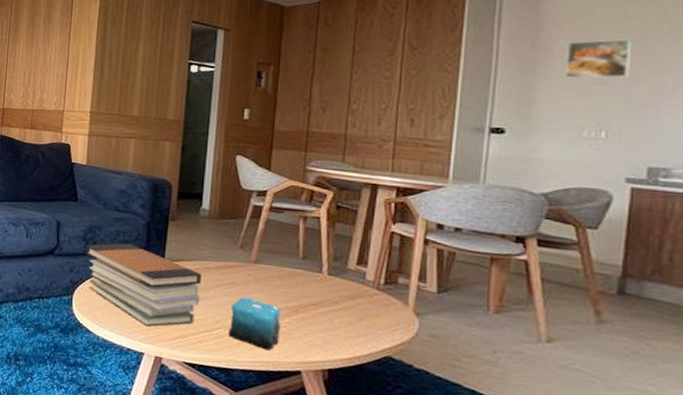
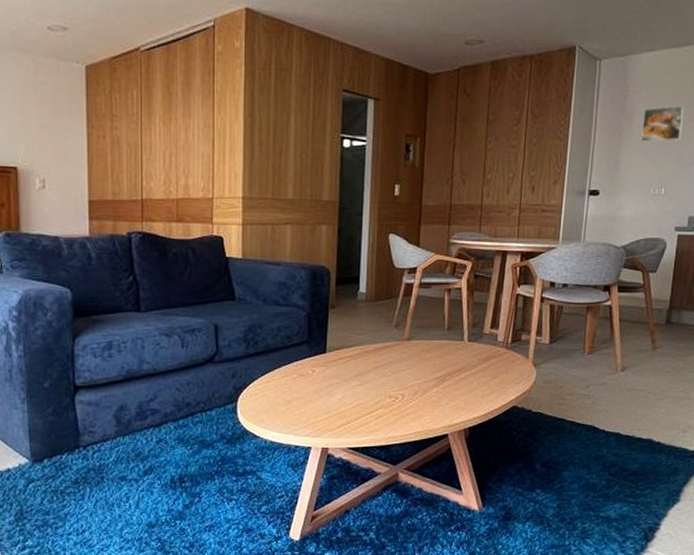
book stack: present [85,243,202,328] -> none [247,338,361,421]
candle: present [228,296,281,351] -> none [387,374,431,421]

